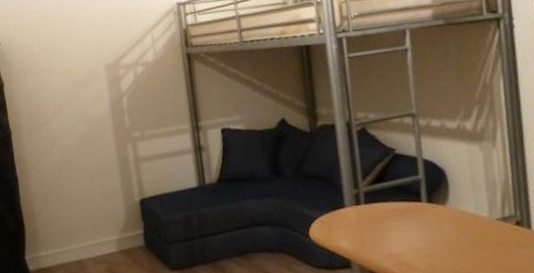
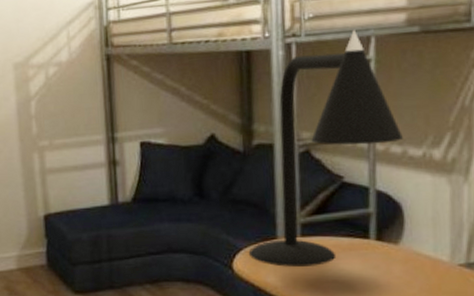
desk lamp: none [321,24,440,232] -> present [248,29,403,267]

